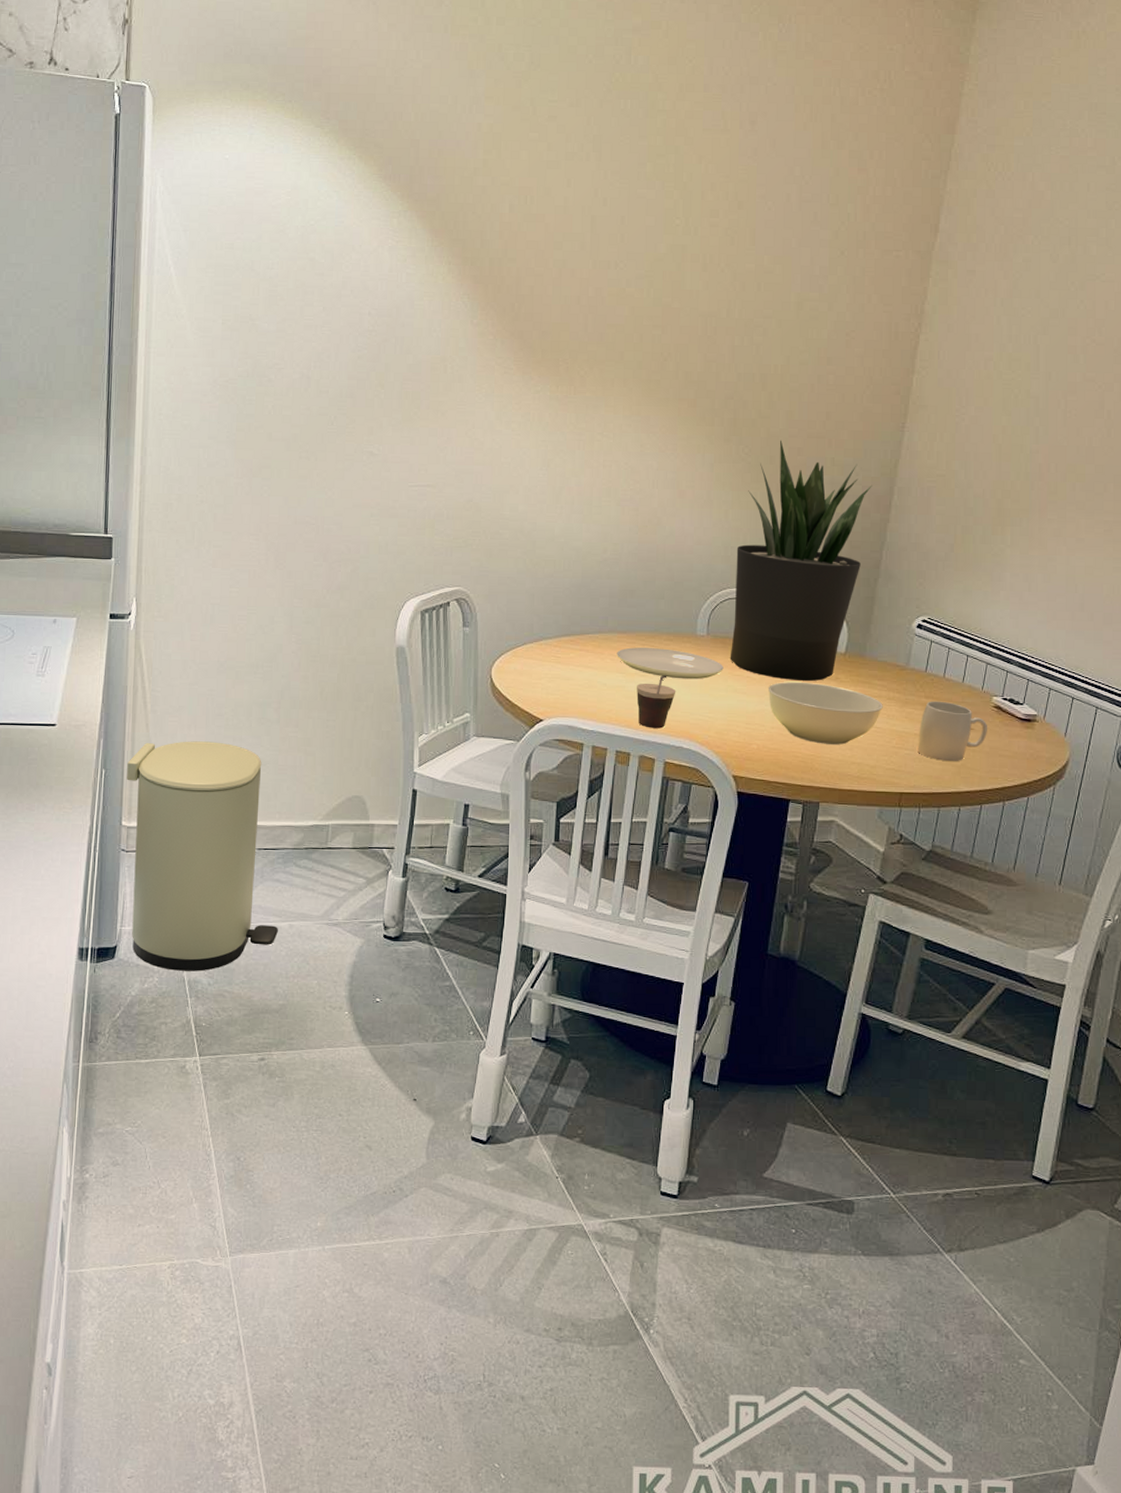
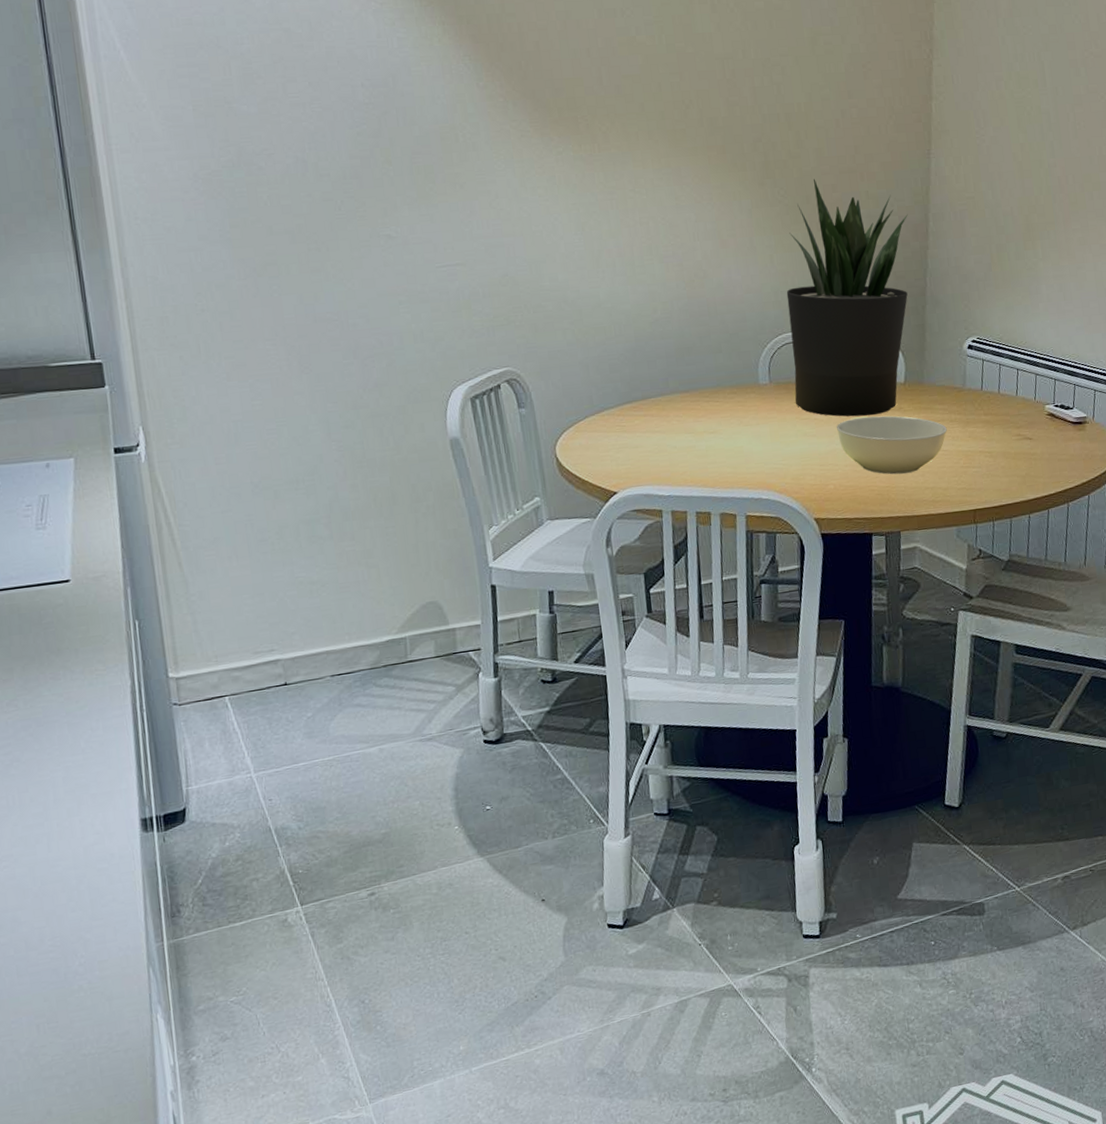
pedal bin: present [127,741,279,972] -> none [163,569,369,823]
plate: present [617,647,724,680] -> none [682,402,791,431]
cup: present [636,675,676,729] -> none [707,429,748,485]
mug: present [918,701,988,762] -> none [982,416,1045,474]

